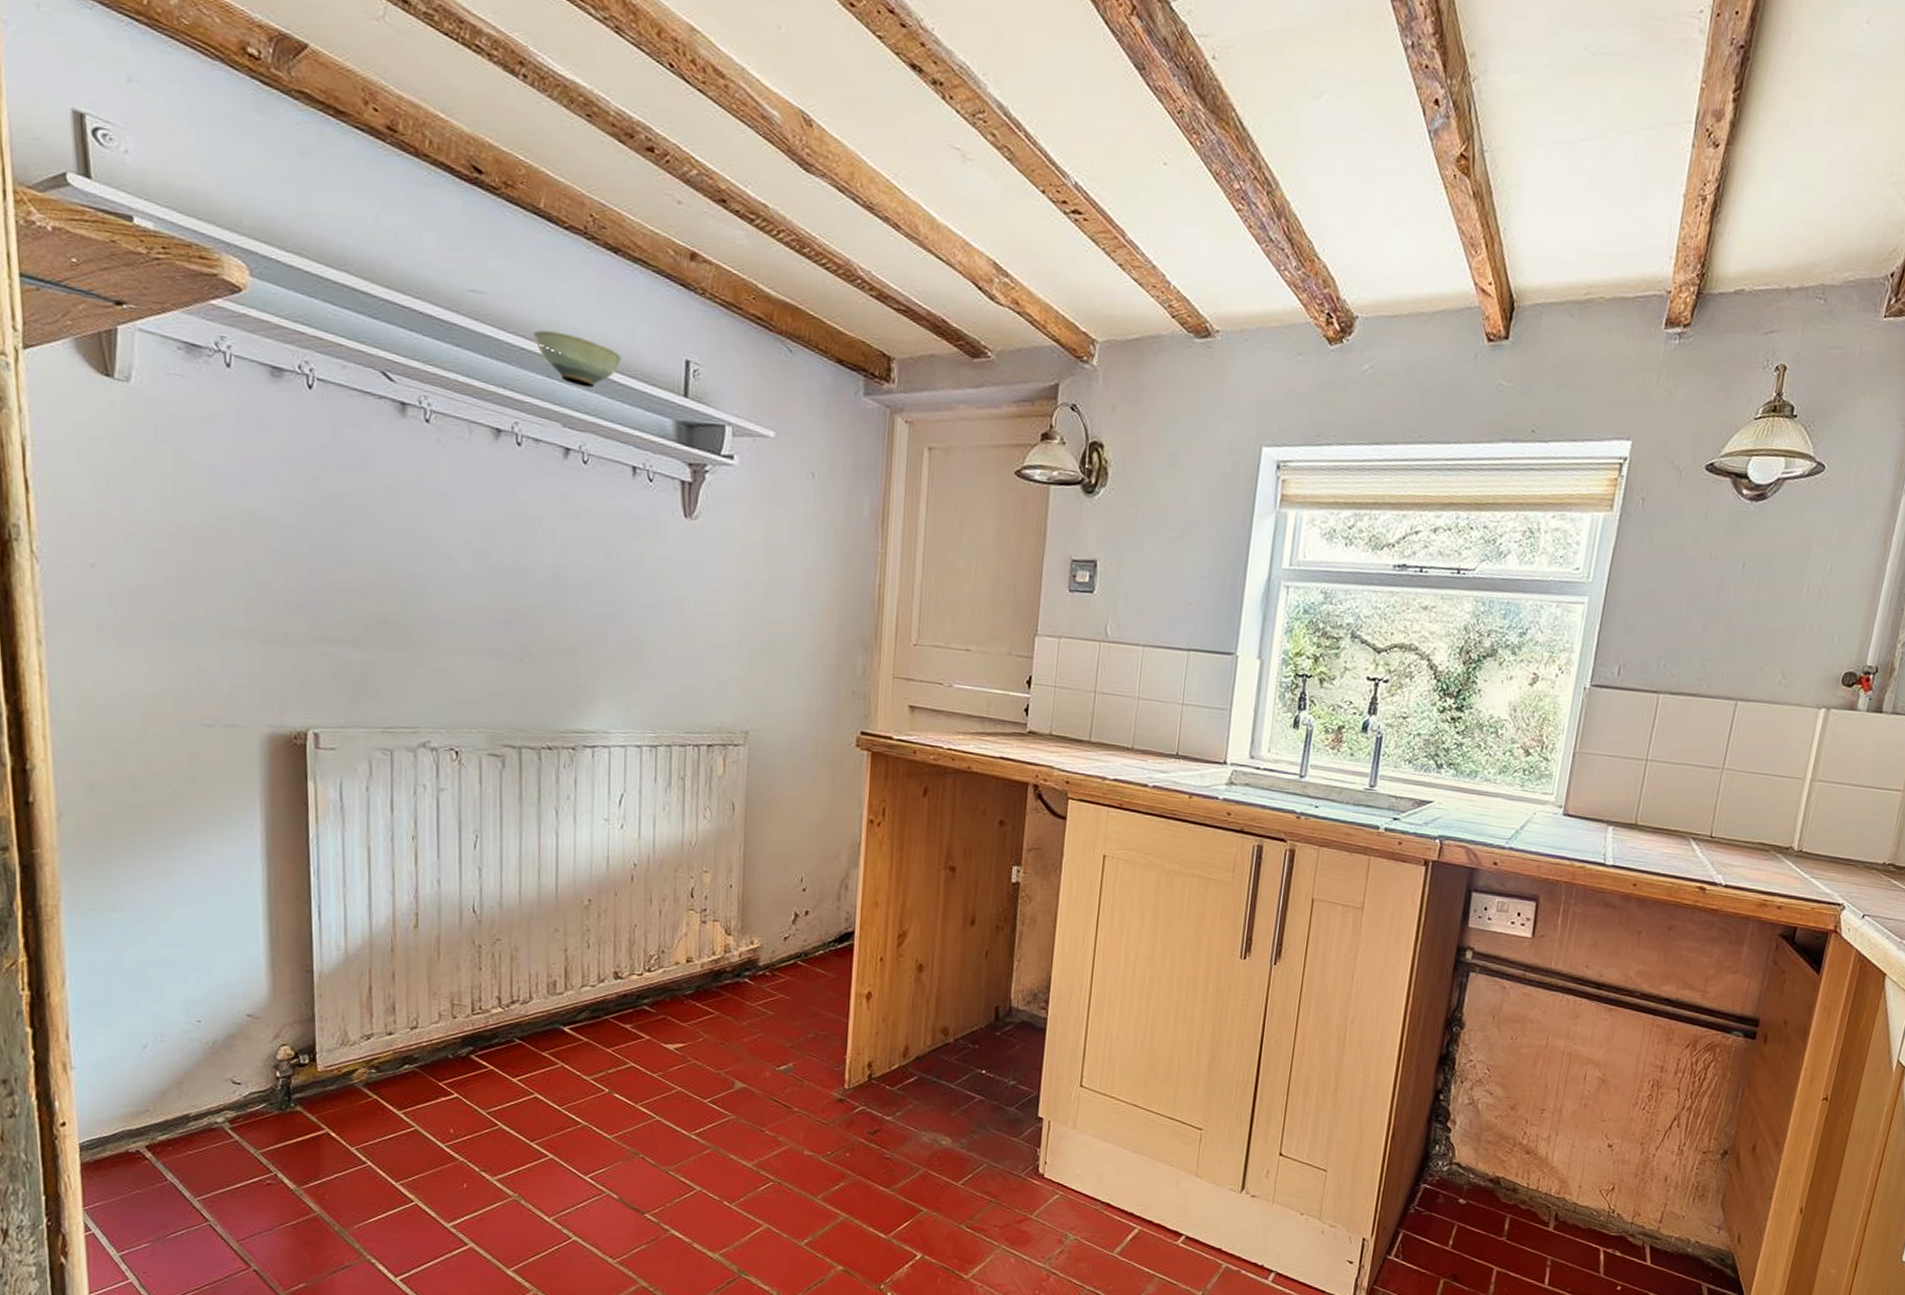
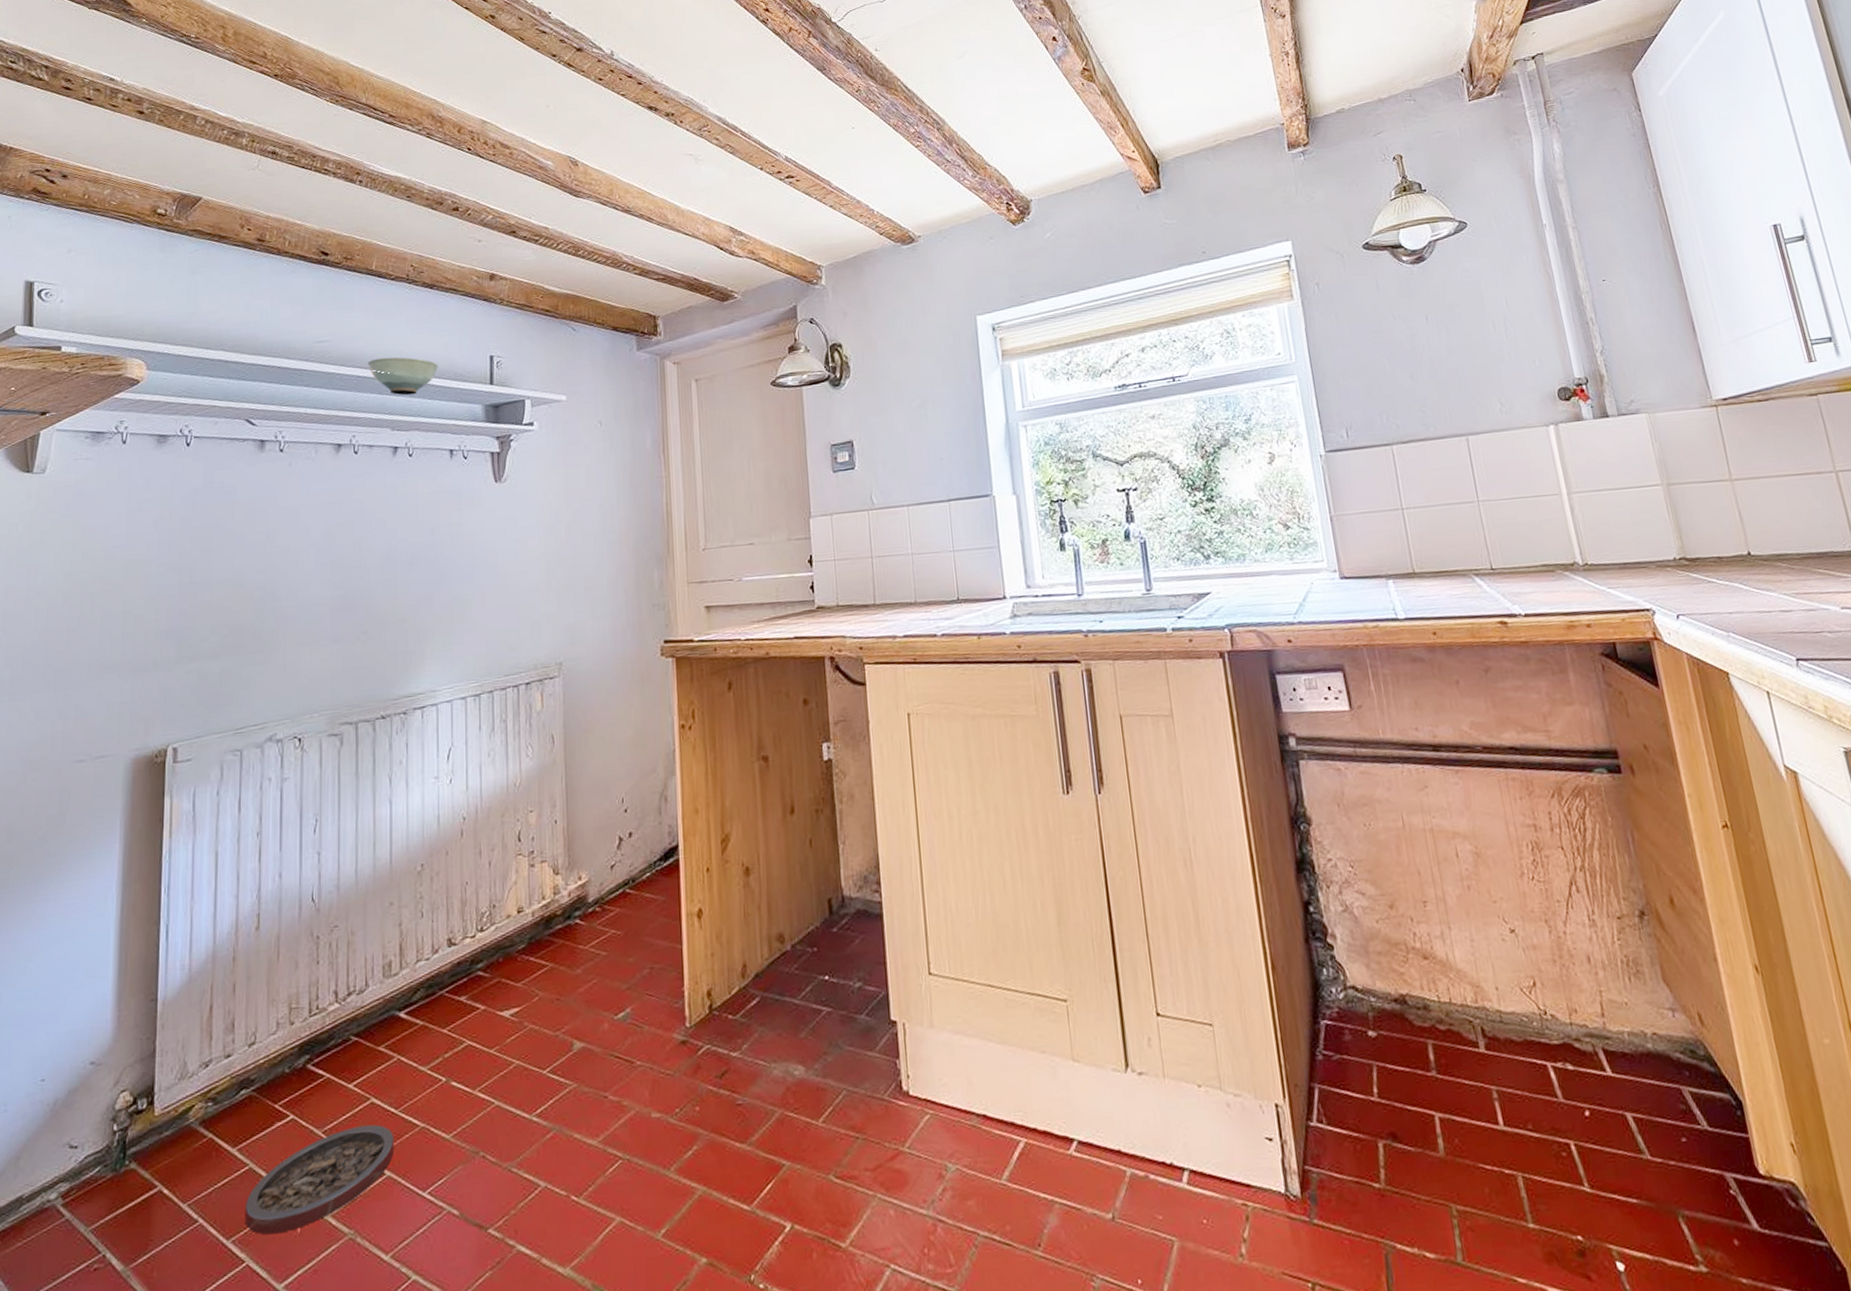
pet bowl: none [412,1113,557,1185] -> present [244,1124,394,1235]

